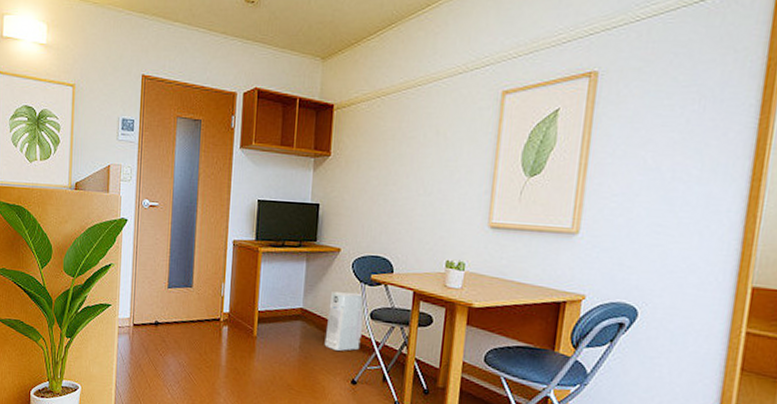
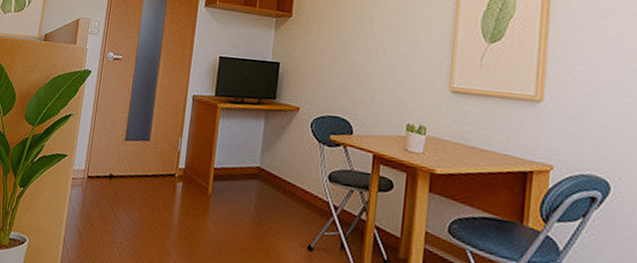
air purifier: present [324,291,364,351] -> none [280,151,322,214]

